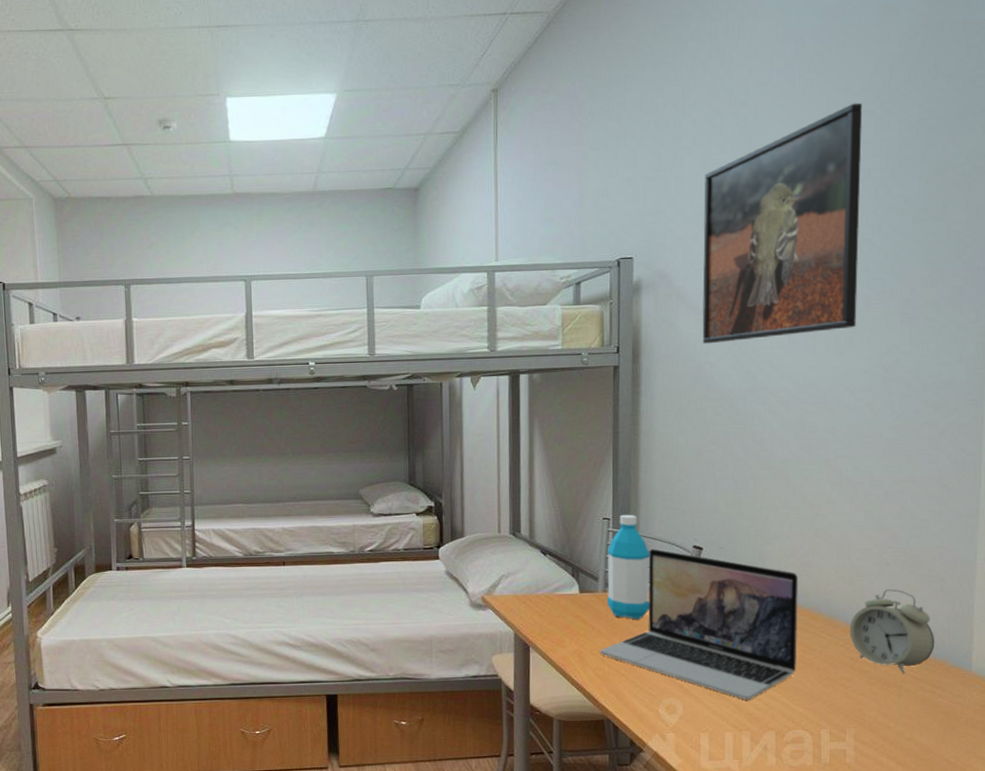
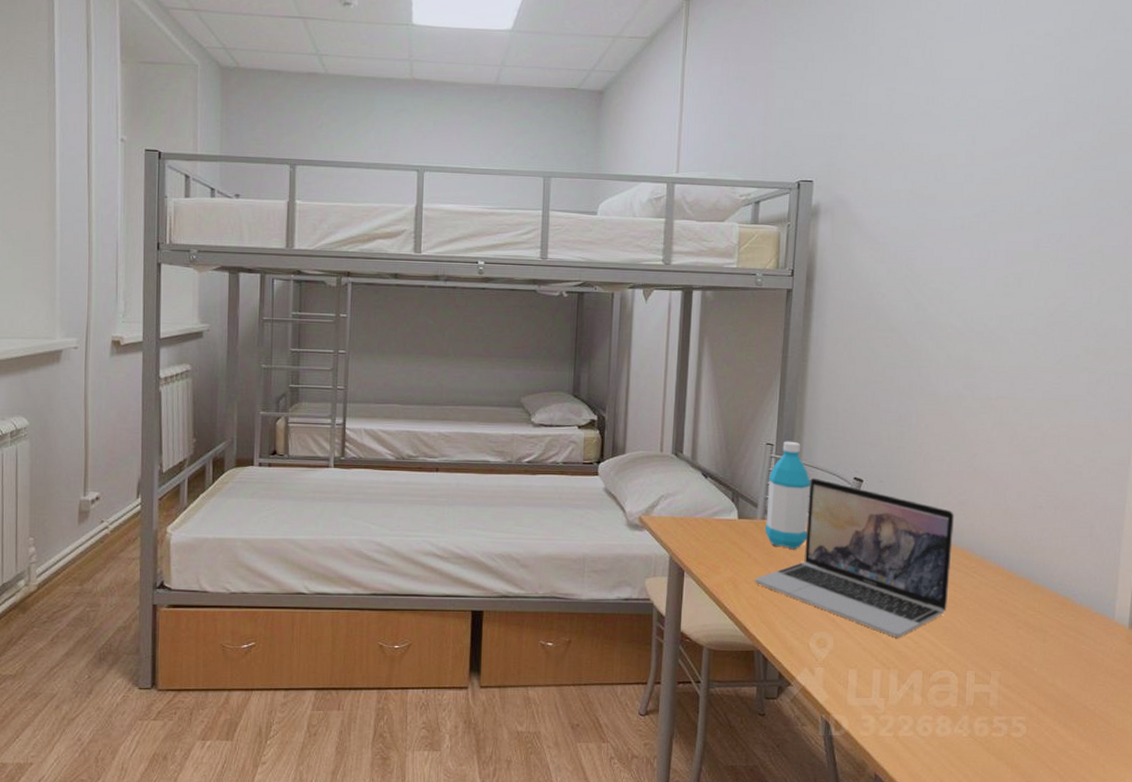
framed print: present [702,102,863,344] -> none [876,46,1044,274]
alarm clock: present [849,588,935,674] -> none [1000,532,1082,619]

